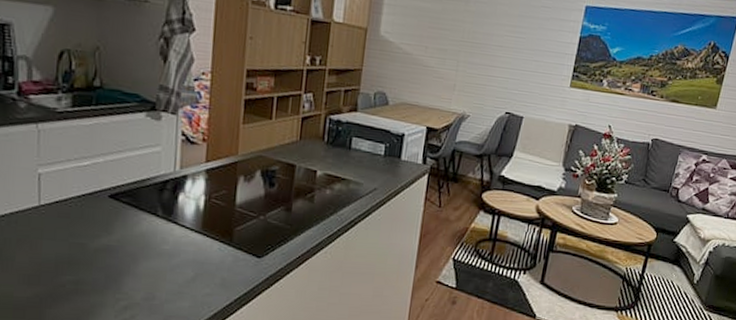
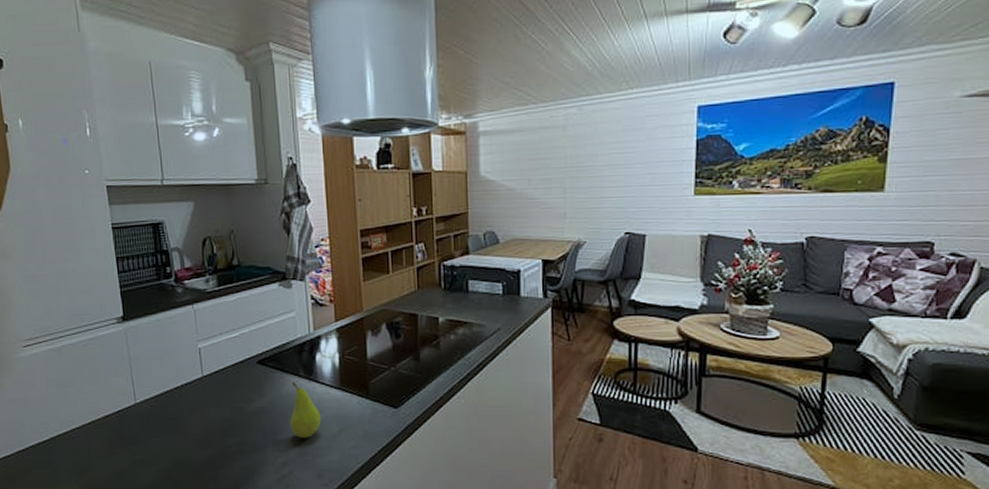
fruit: none [139,222,176,282] -> present [290,382,321,438]

